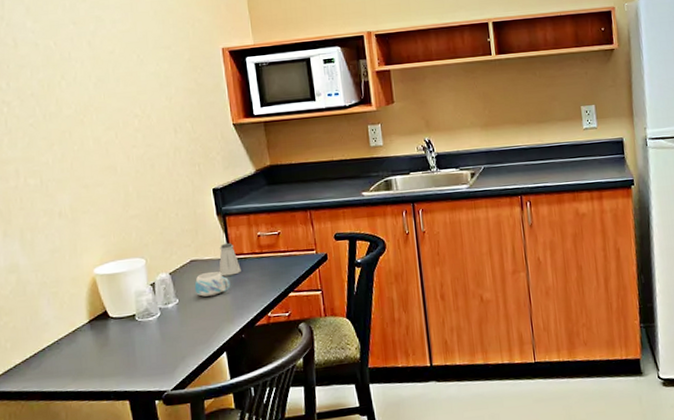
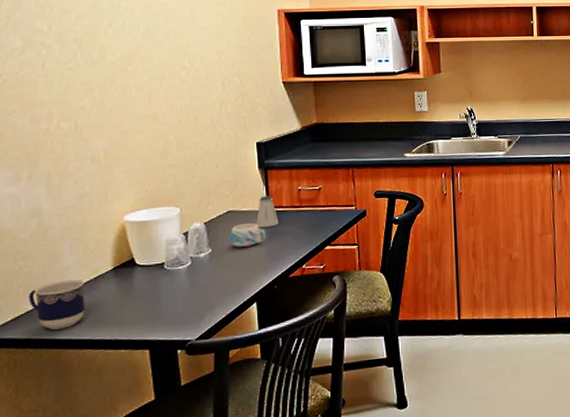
cup: none [15,332,67,382] -> present [29,279,86,330]

